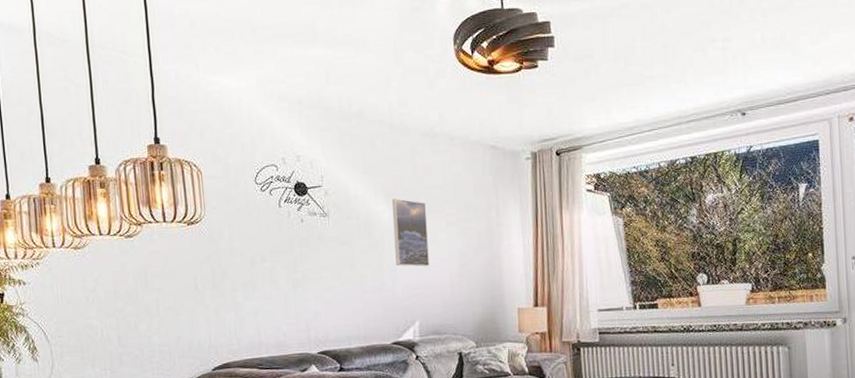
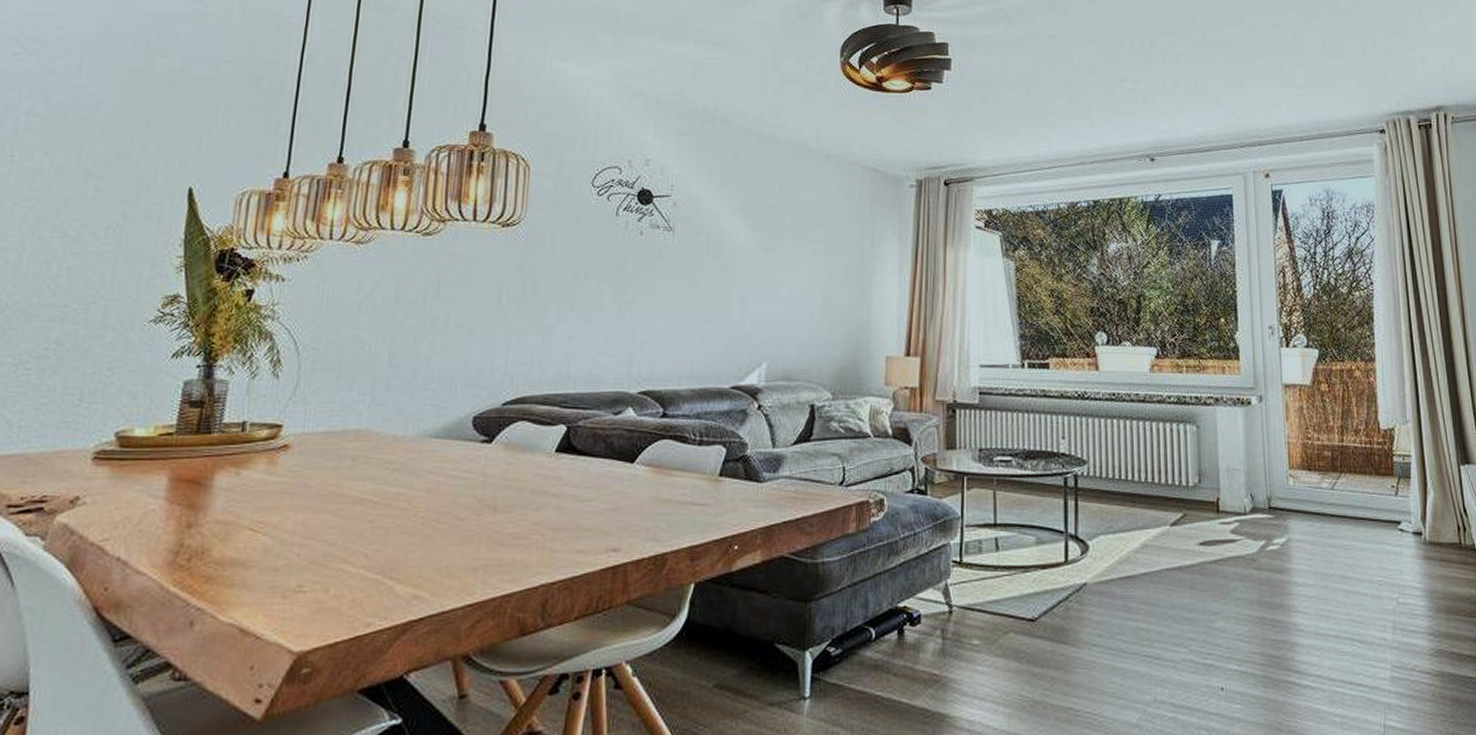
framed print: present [391,198,429,267] -> none [747,217,791,298]

